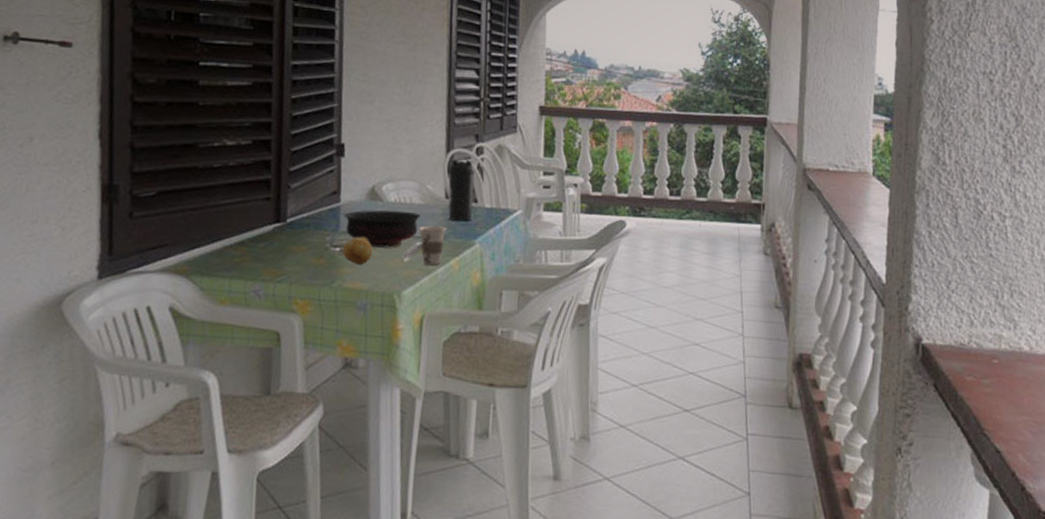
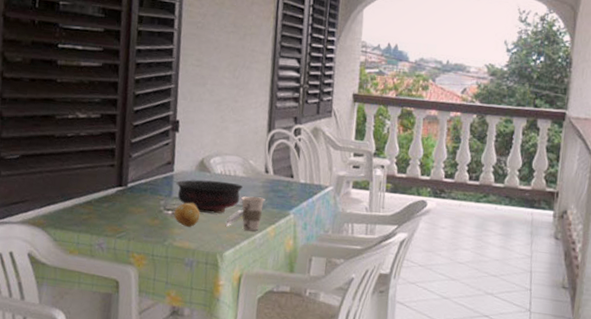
water bottle: present [447,159,475,222] -> none [267,138,293,194]

